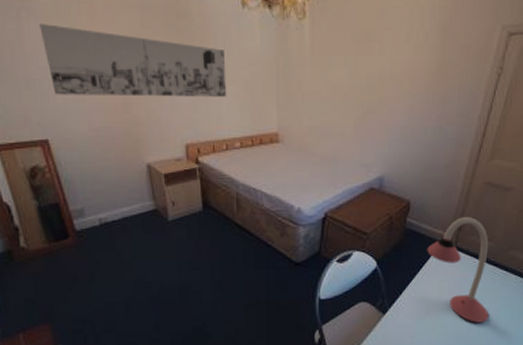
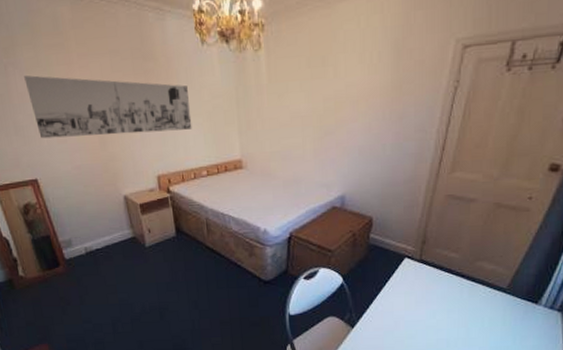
desk lamp: present [427,217,490,322] -> none [392,230,459,333]

